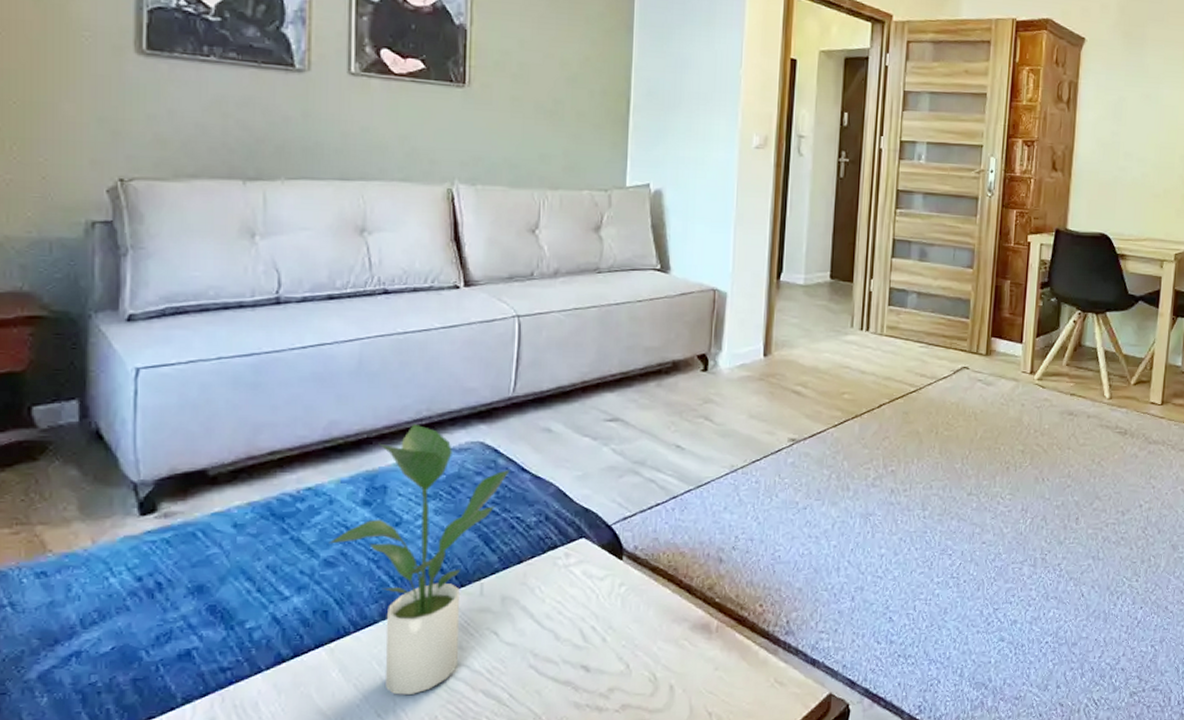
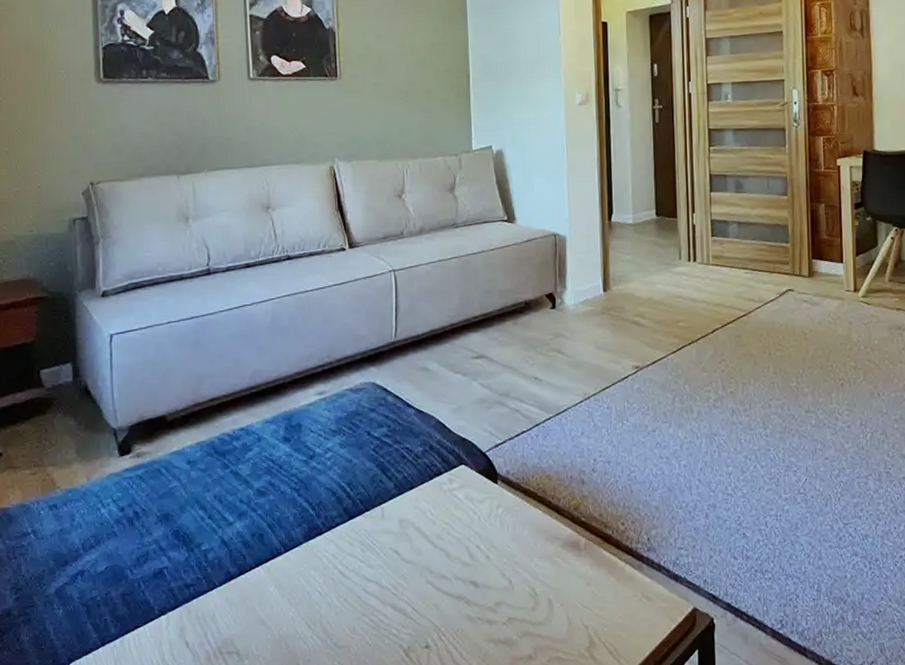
potted plant: present [328,424,510,695] -> none [259,369,398,608]

